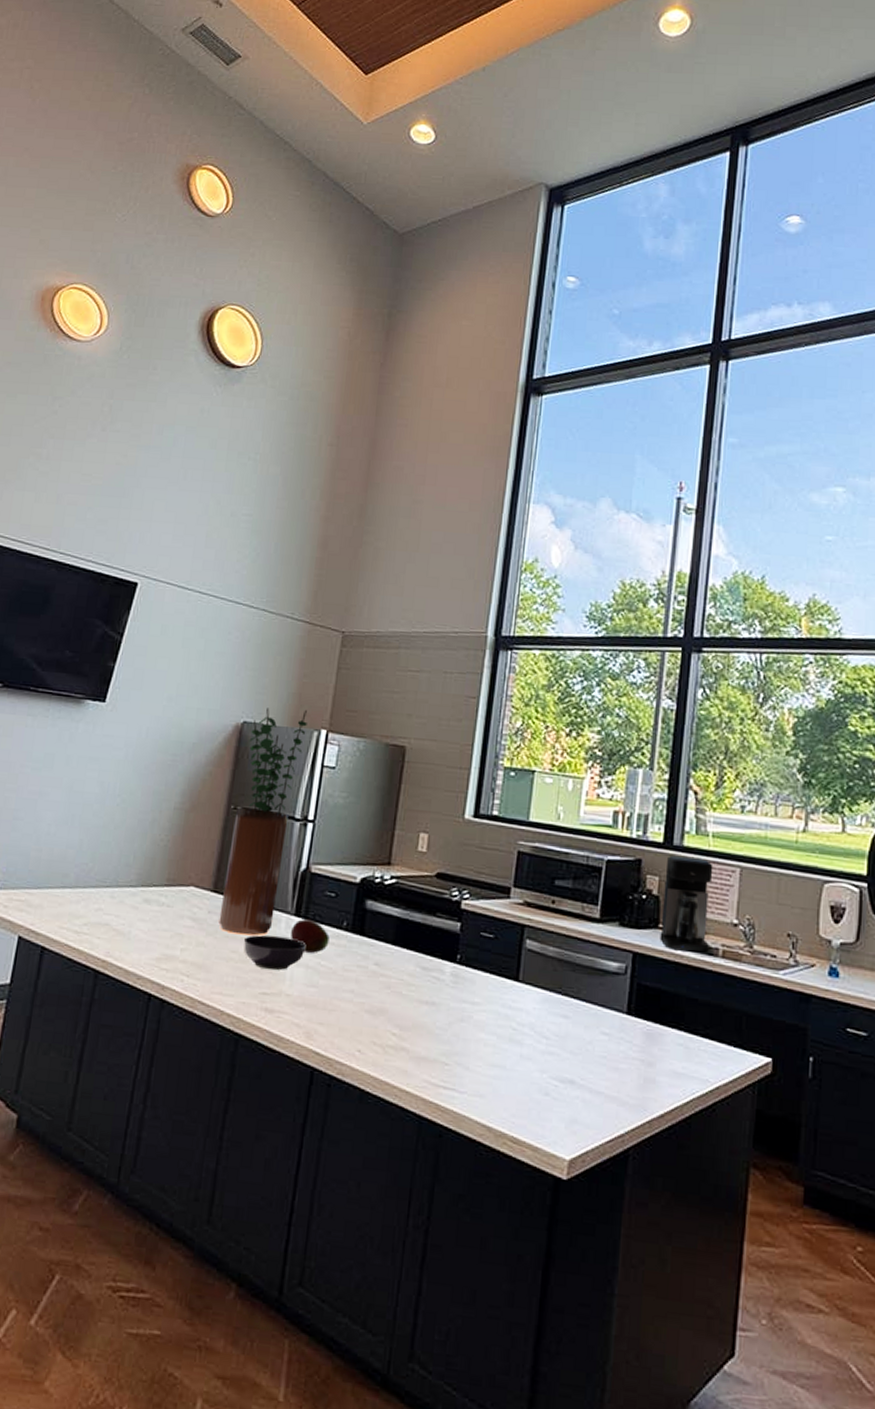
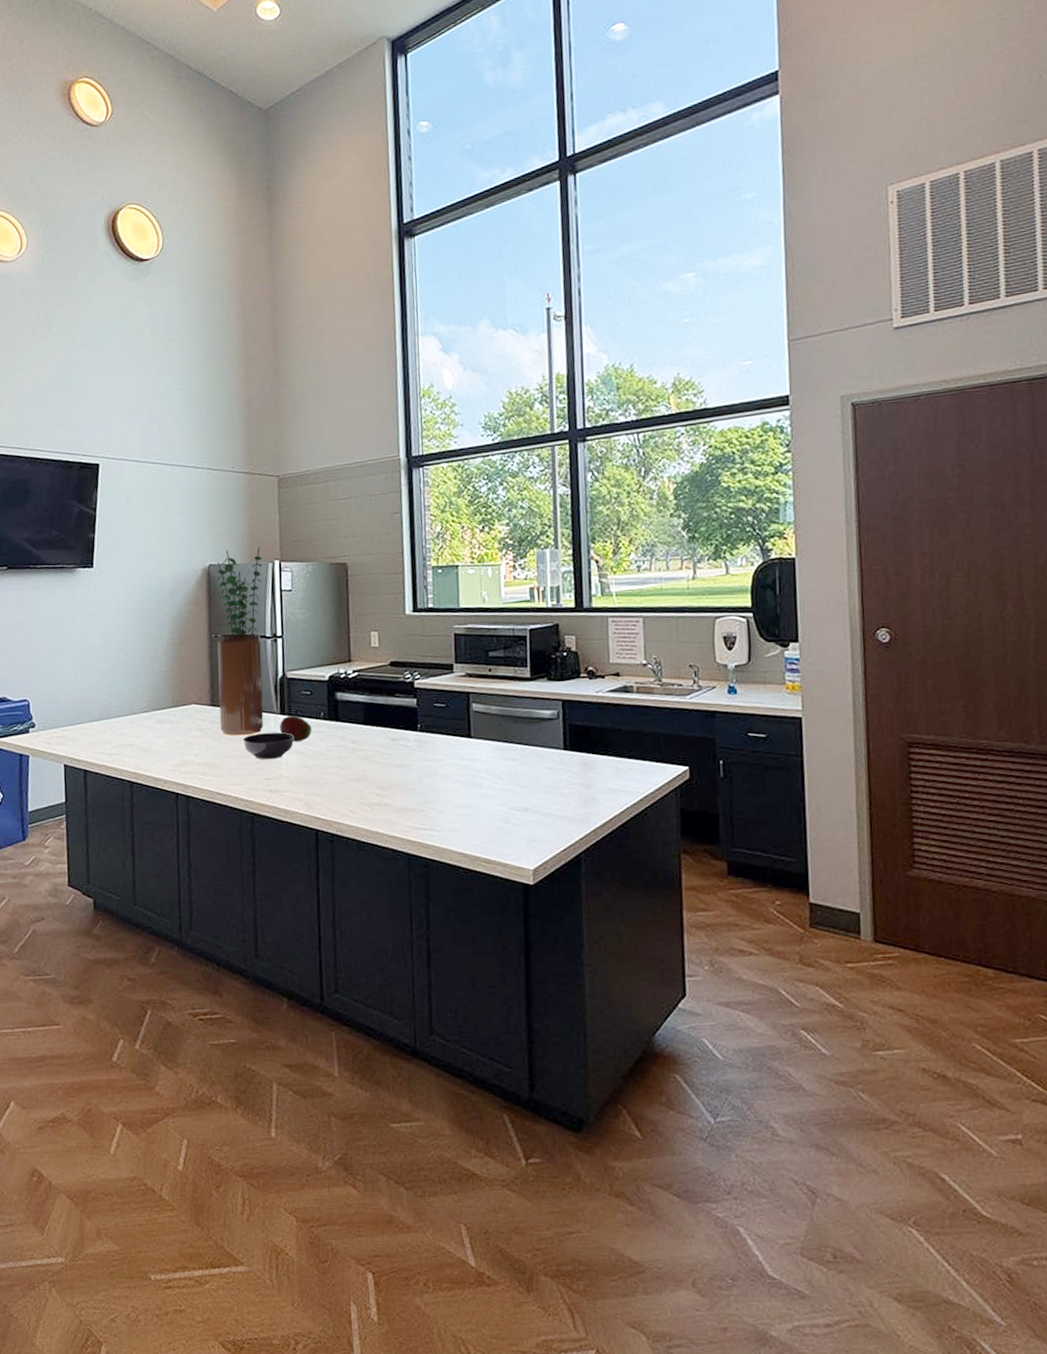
coffee maker: present [659,856,713,953] -> none [580,615,625,693]

